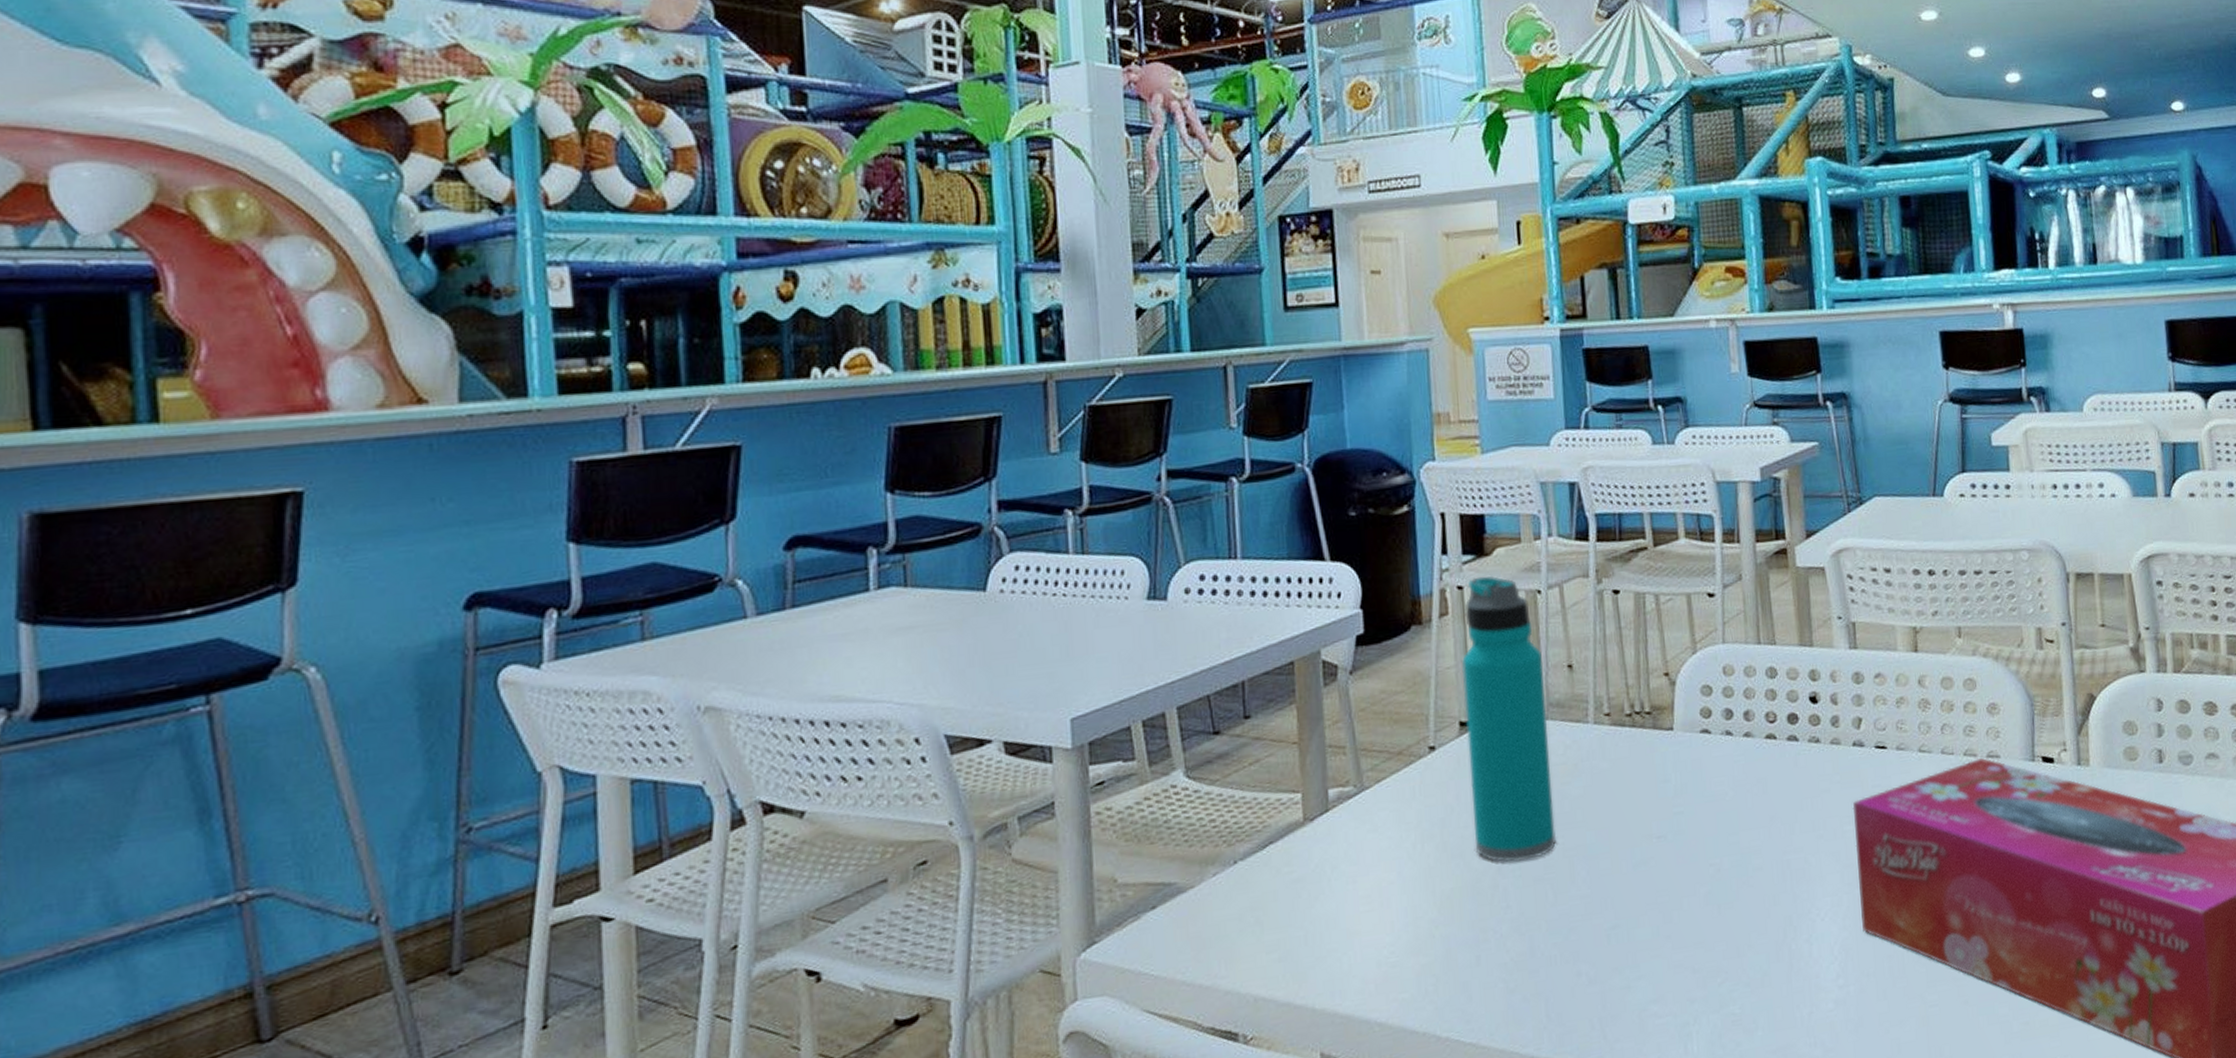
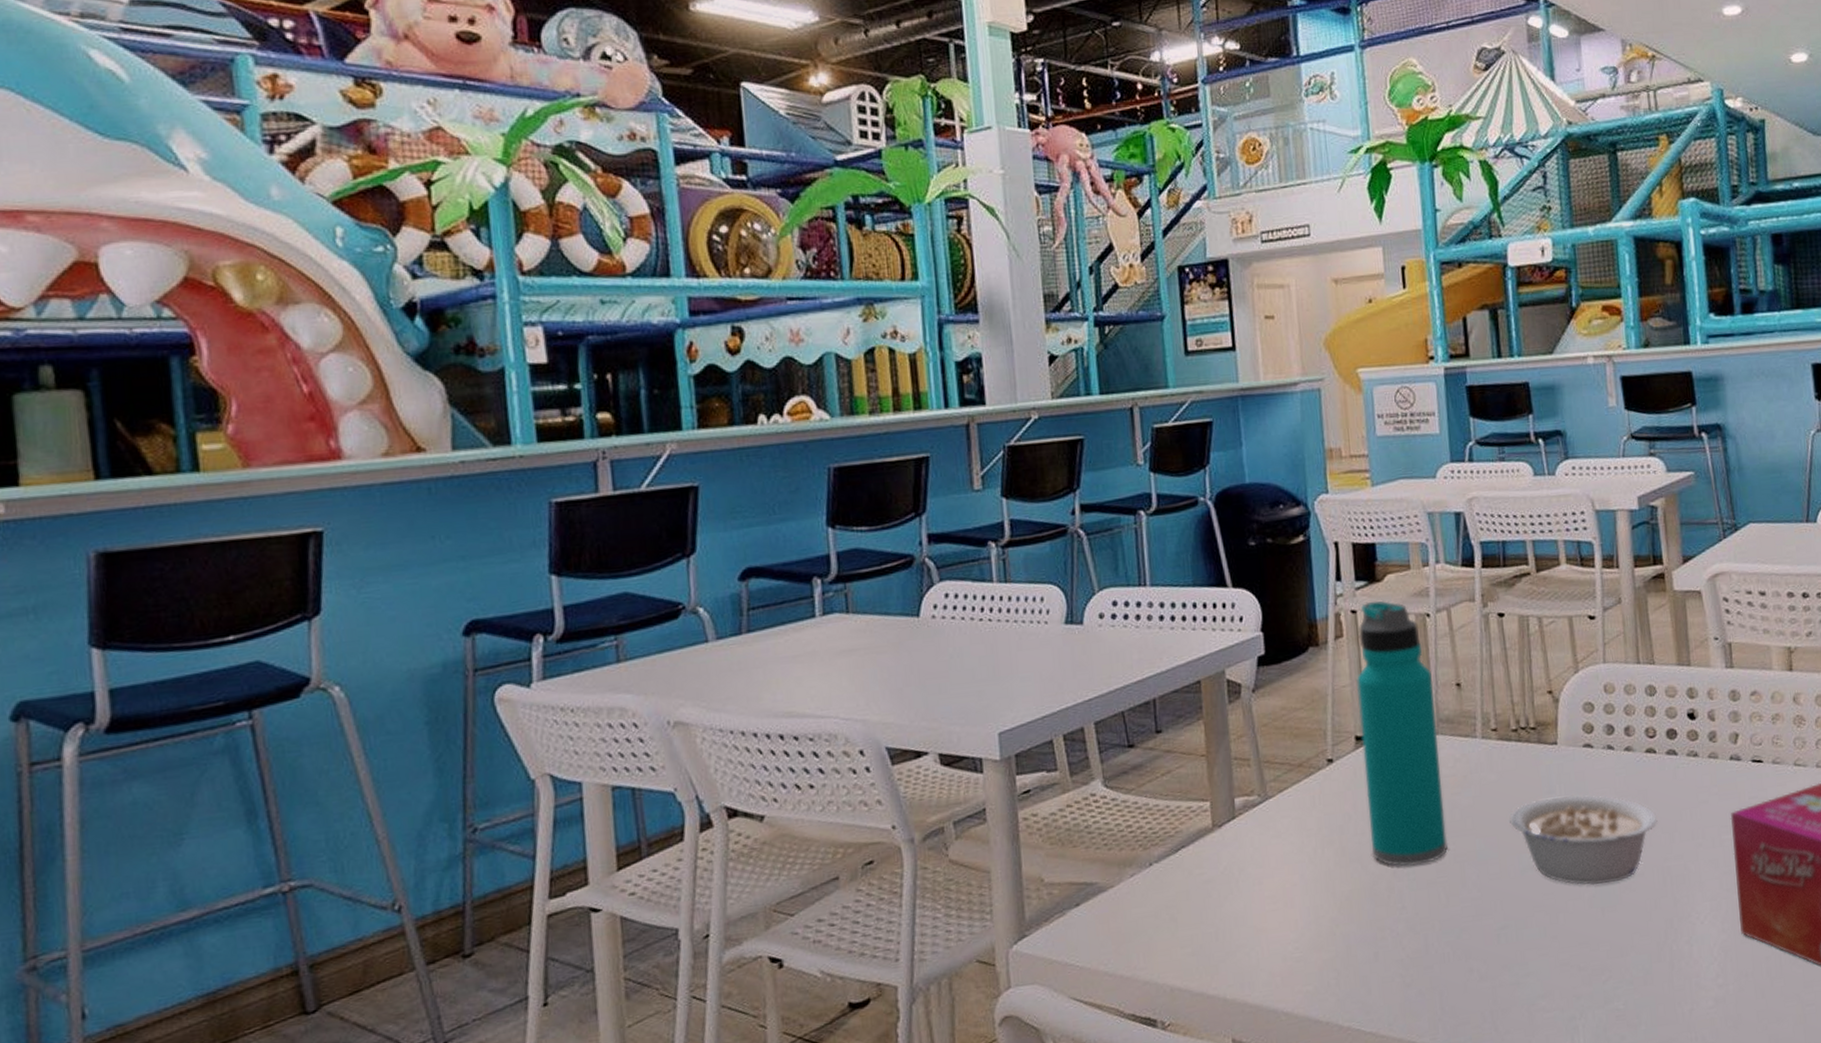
legume: none [1622,783,1777,881] -> present [1509,794,1658,886]

